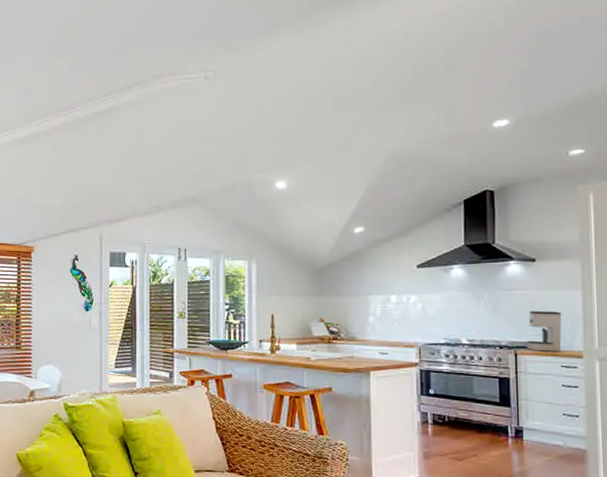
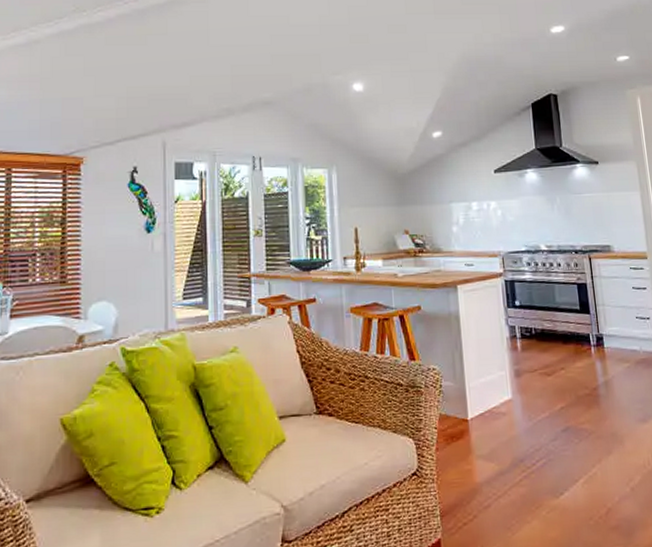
coffee maker: present [526,310,562,353] -> none [597,213,628,255]

